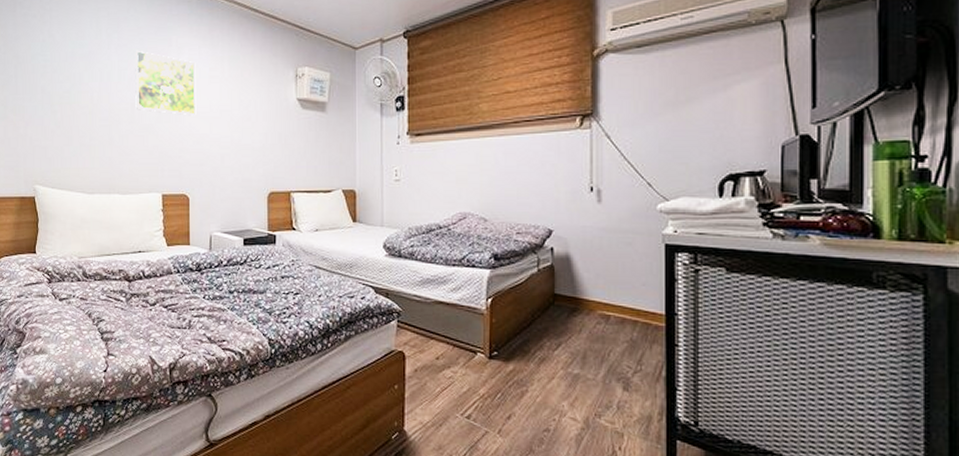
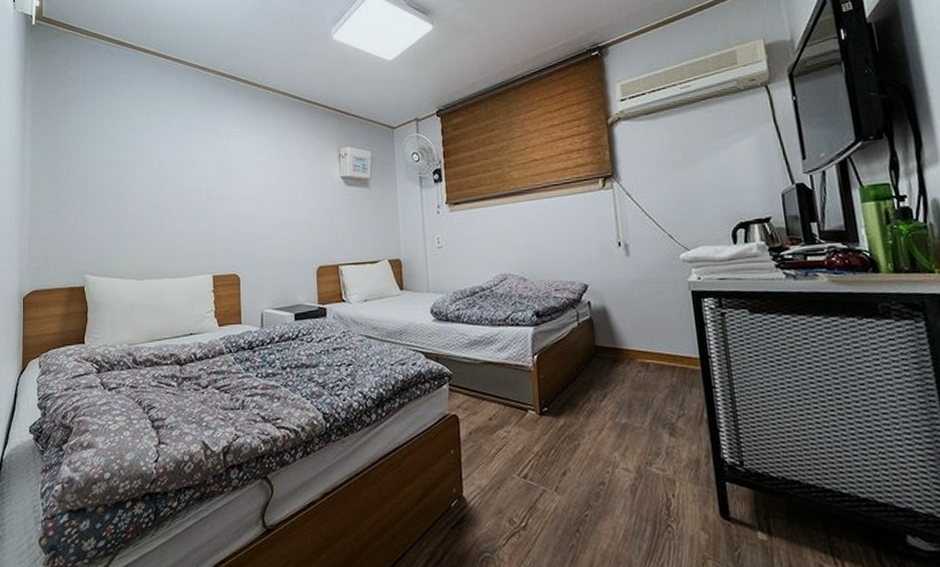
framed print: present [135,50,196,116] -> none [185,139,245,198]

